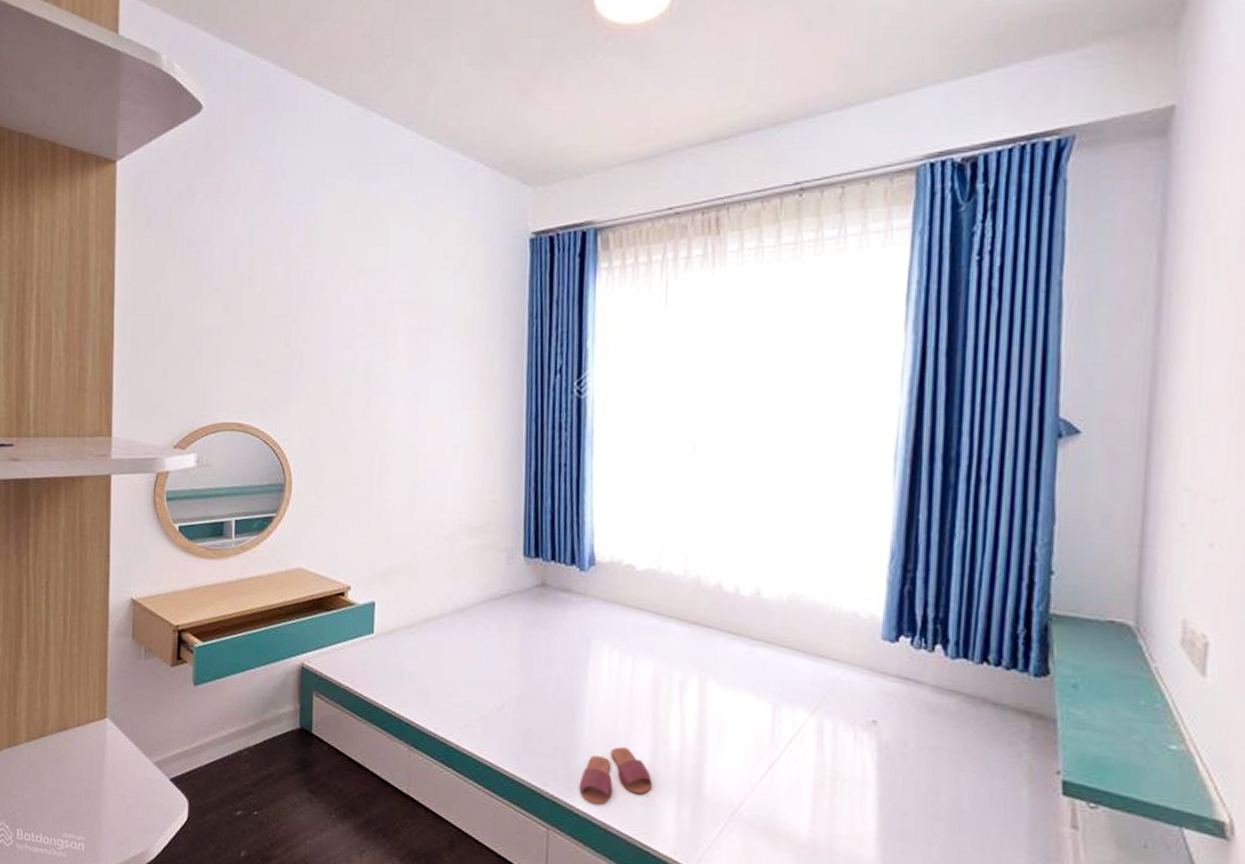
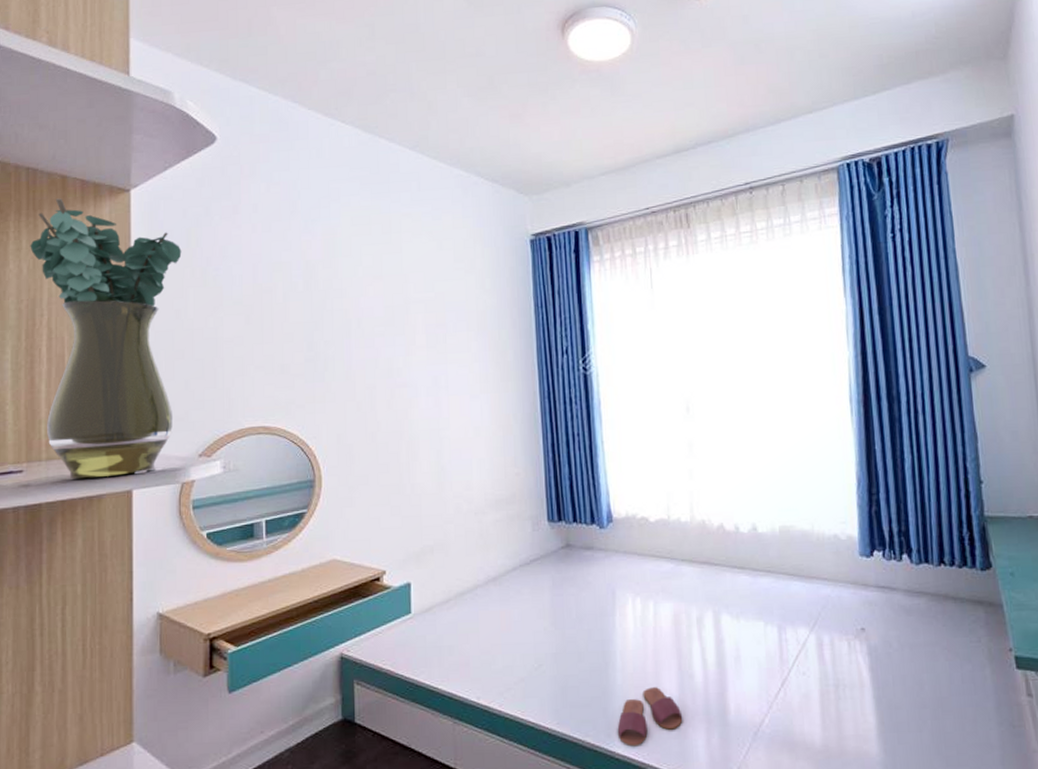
vase: none [22,167,164,459] -> present [30,198,182,479]

